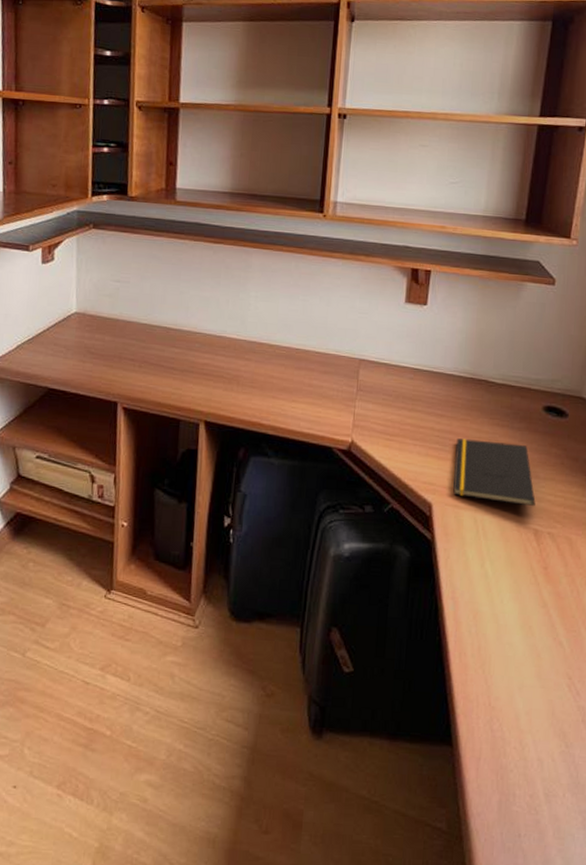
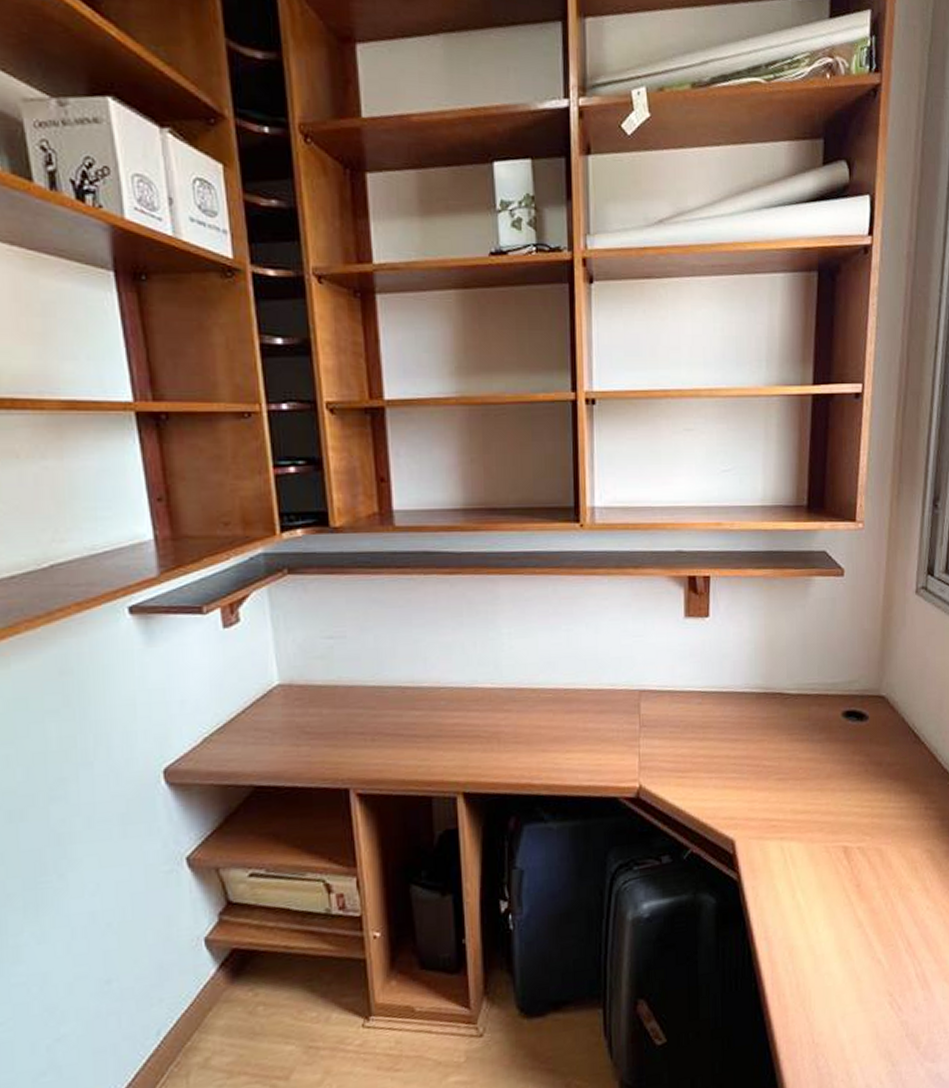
notepad: present [453,438,536,507] -> none [755,757,843,826]

